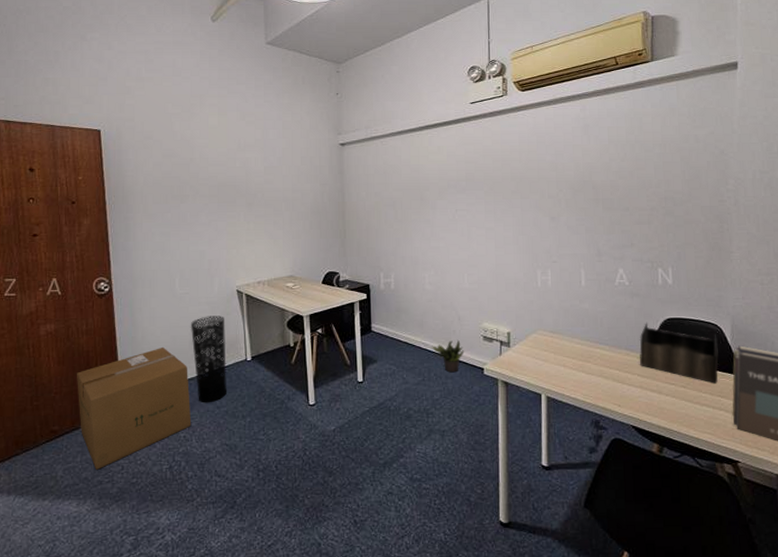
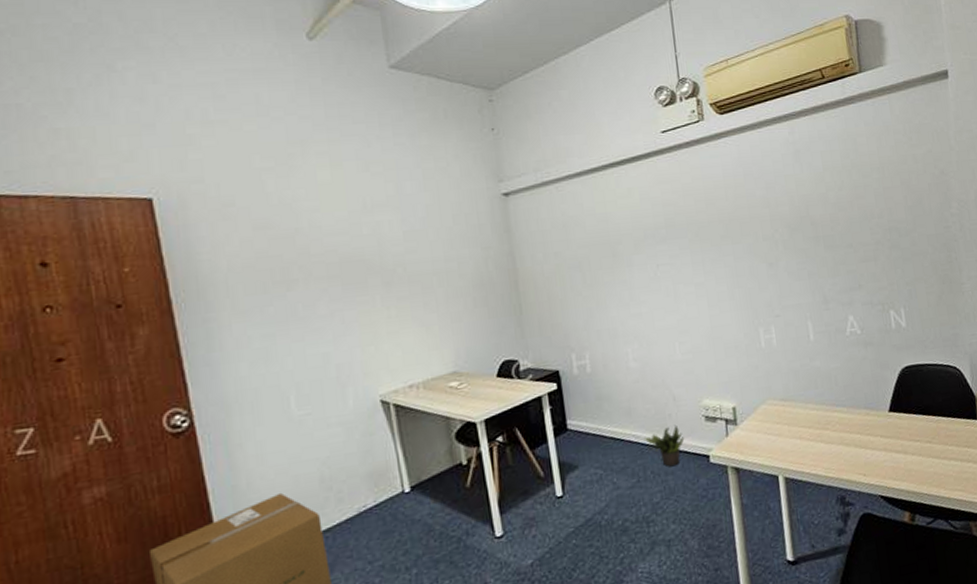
umbrella stand: present [190,315,226,403] -> none [318,437,380,561]
desk organizer: present [639,322,719,384] -> none [878,373,963,433]

